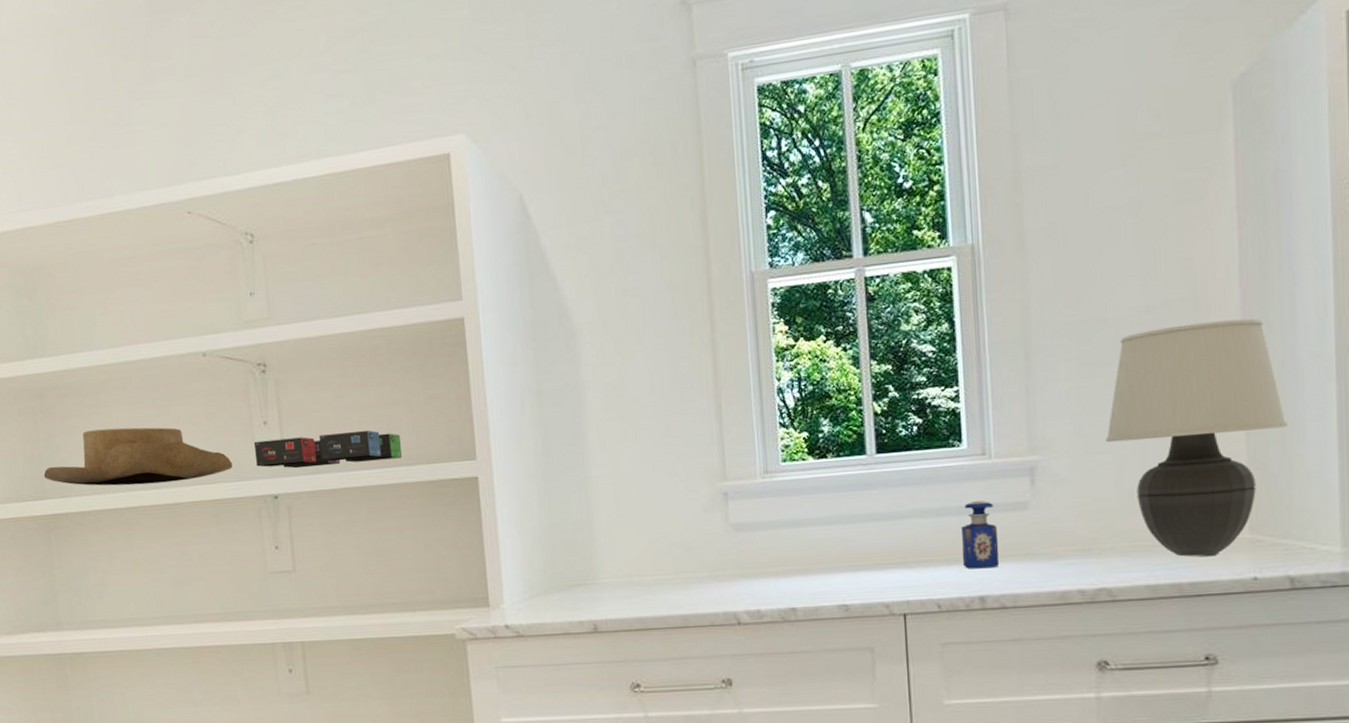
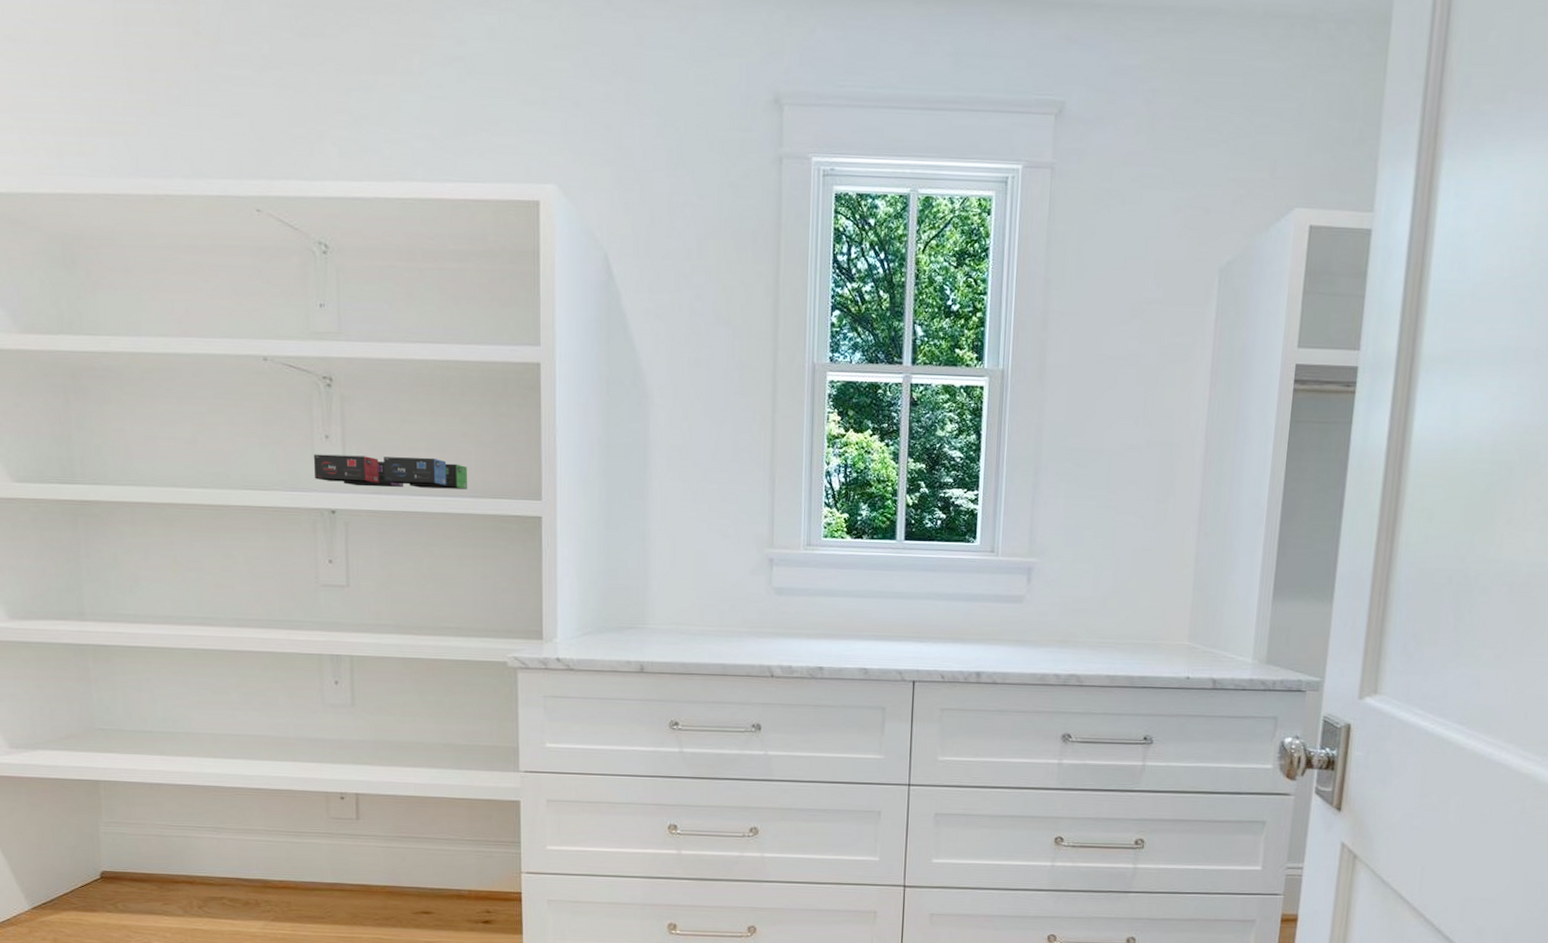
hat: present [43,427,232,486] -> none [73,419,288,484]
perfume bottle: present [960,501,1000,569] -> none [965,591,997,649]
table lamp: present [1104,318,1287,557] -> none [1089,464,1226,656]

